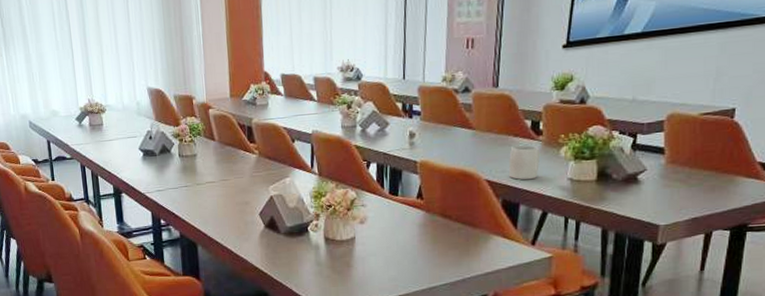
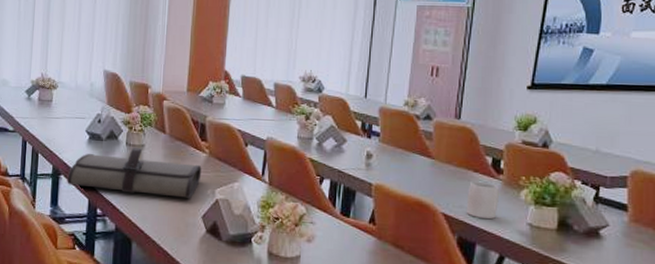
tool roll: none [128,158,254,202] -> present [67,148,202,198]

